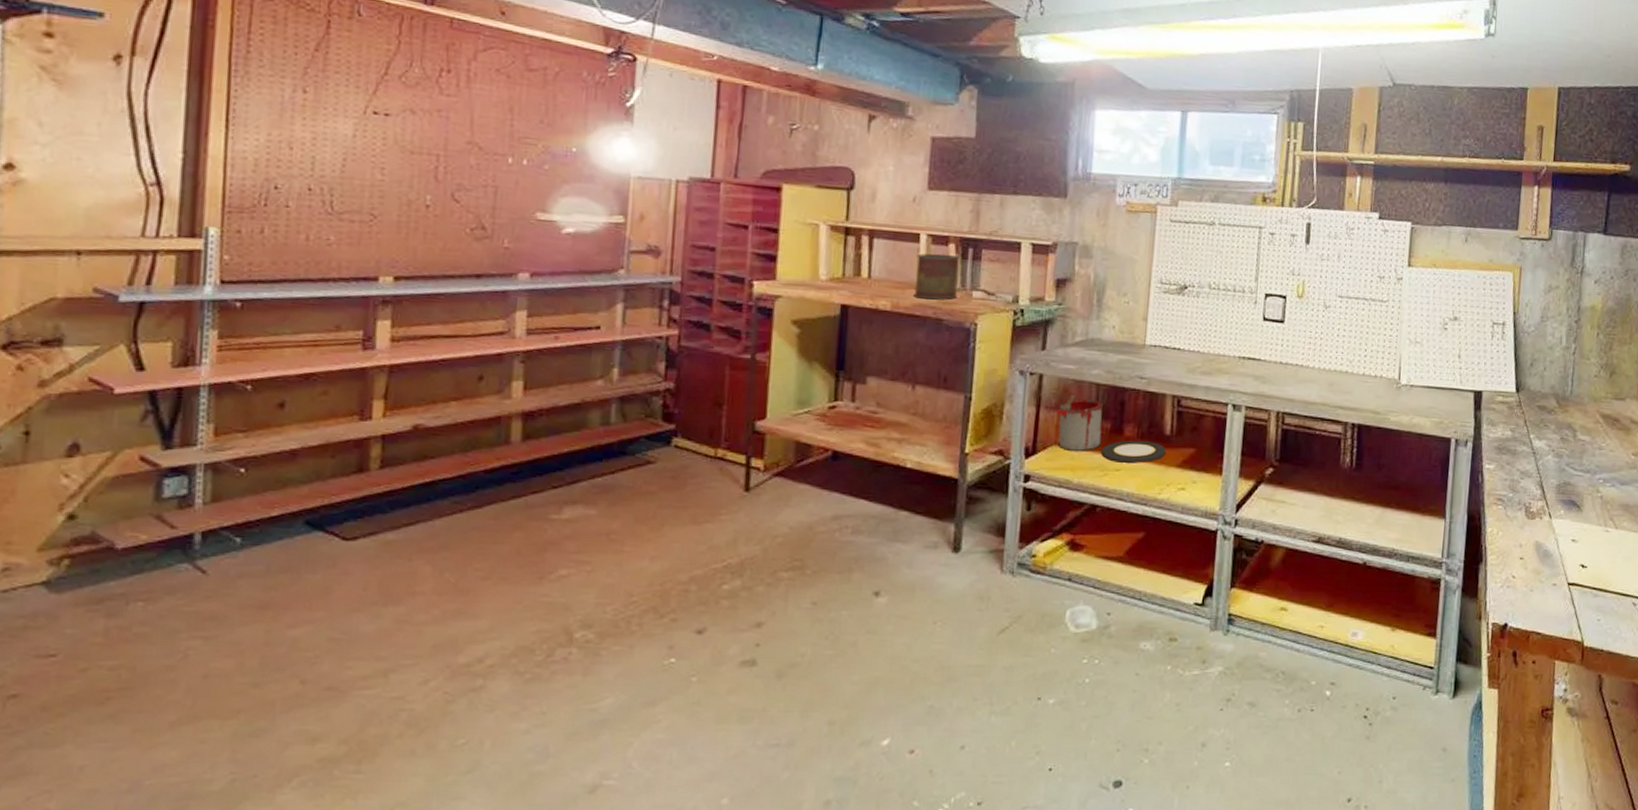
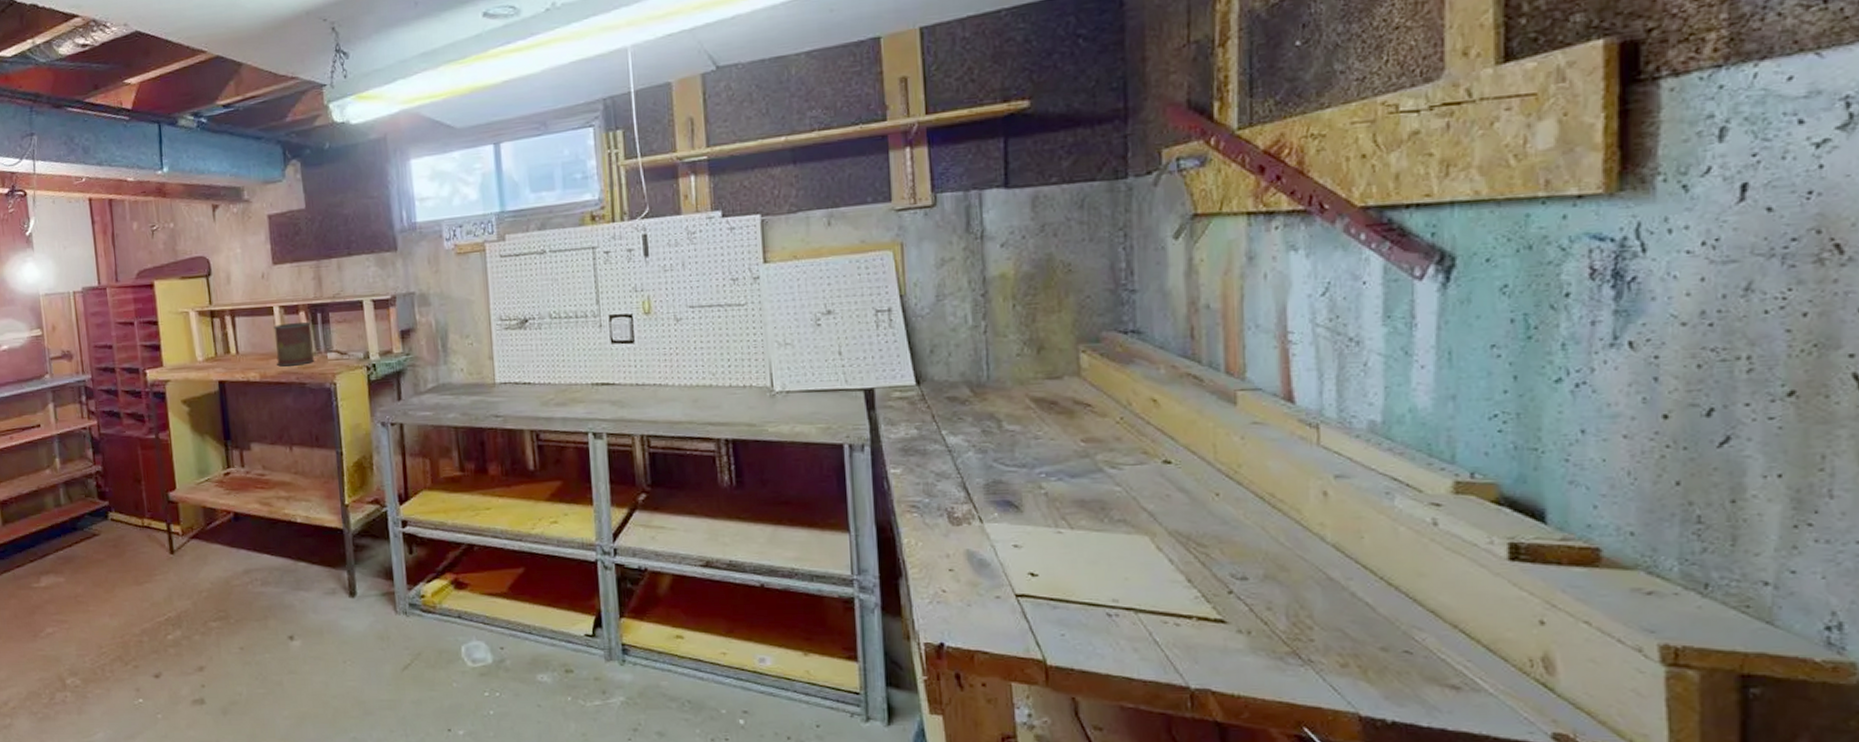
paint can: present [1057,395,1103,451] -> none [421,440,468,494]
duct tape: present [1101,440,1167,463] -> none [469,477,534,501]

